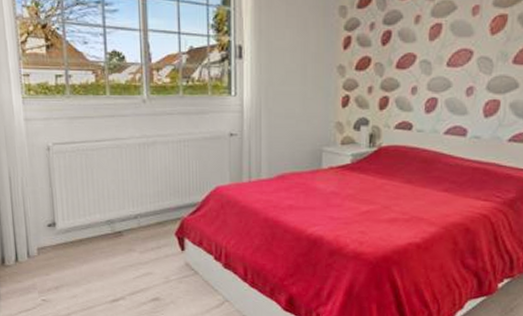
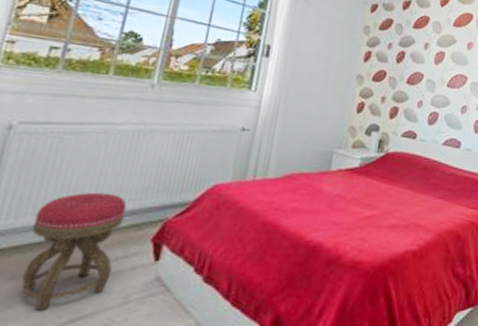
stool: none [86,197,152,285] -> present [22,192,127,310]

